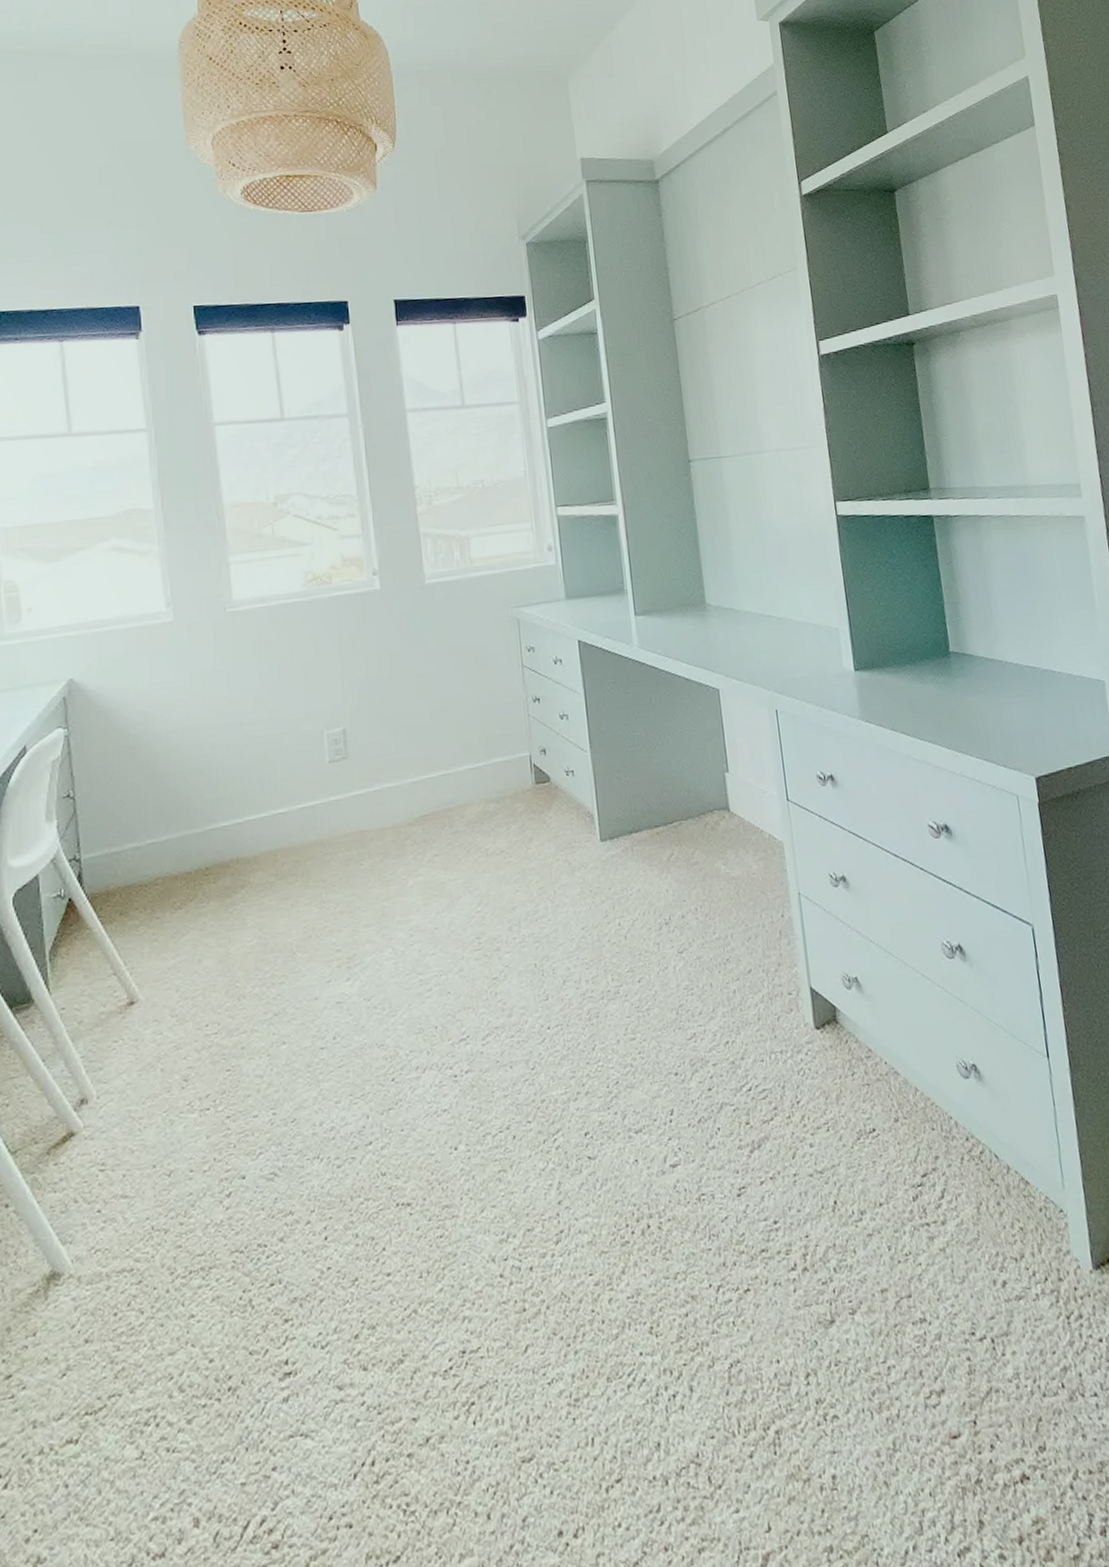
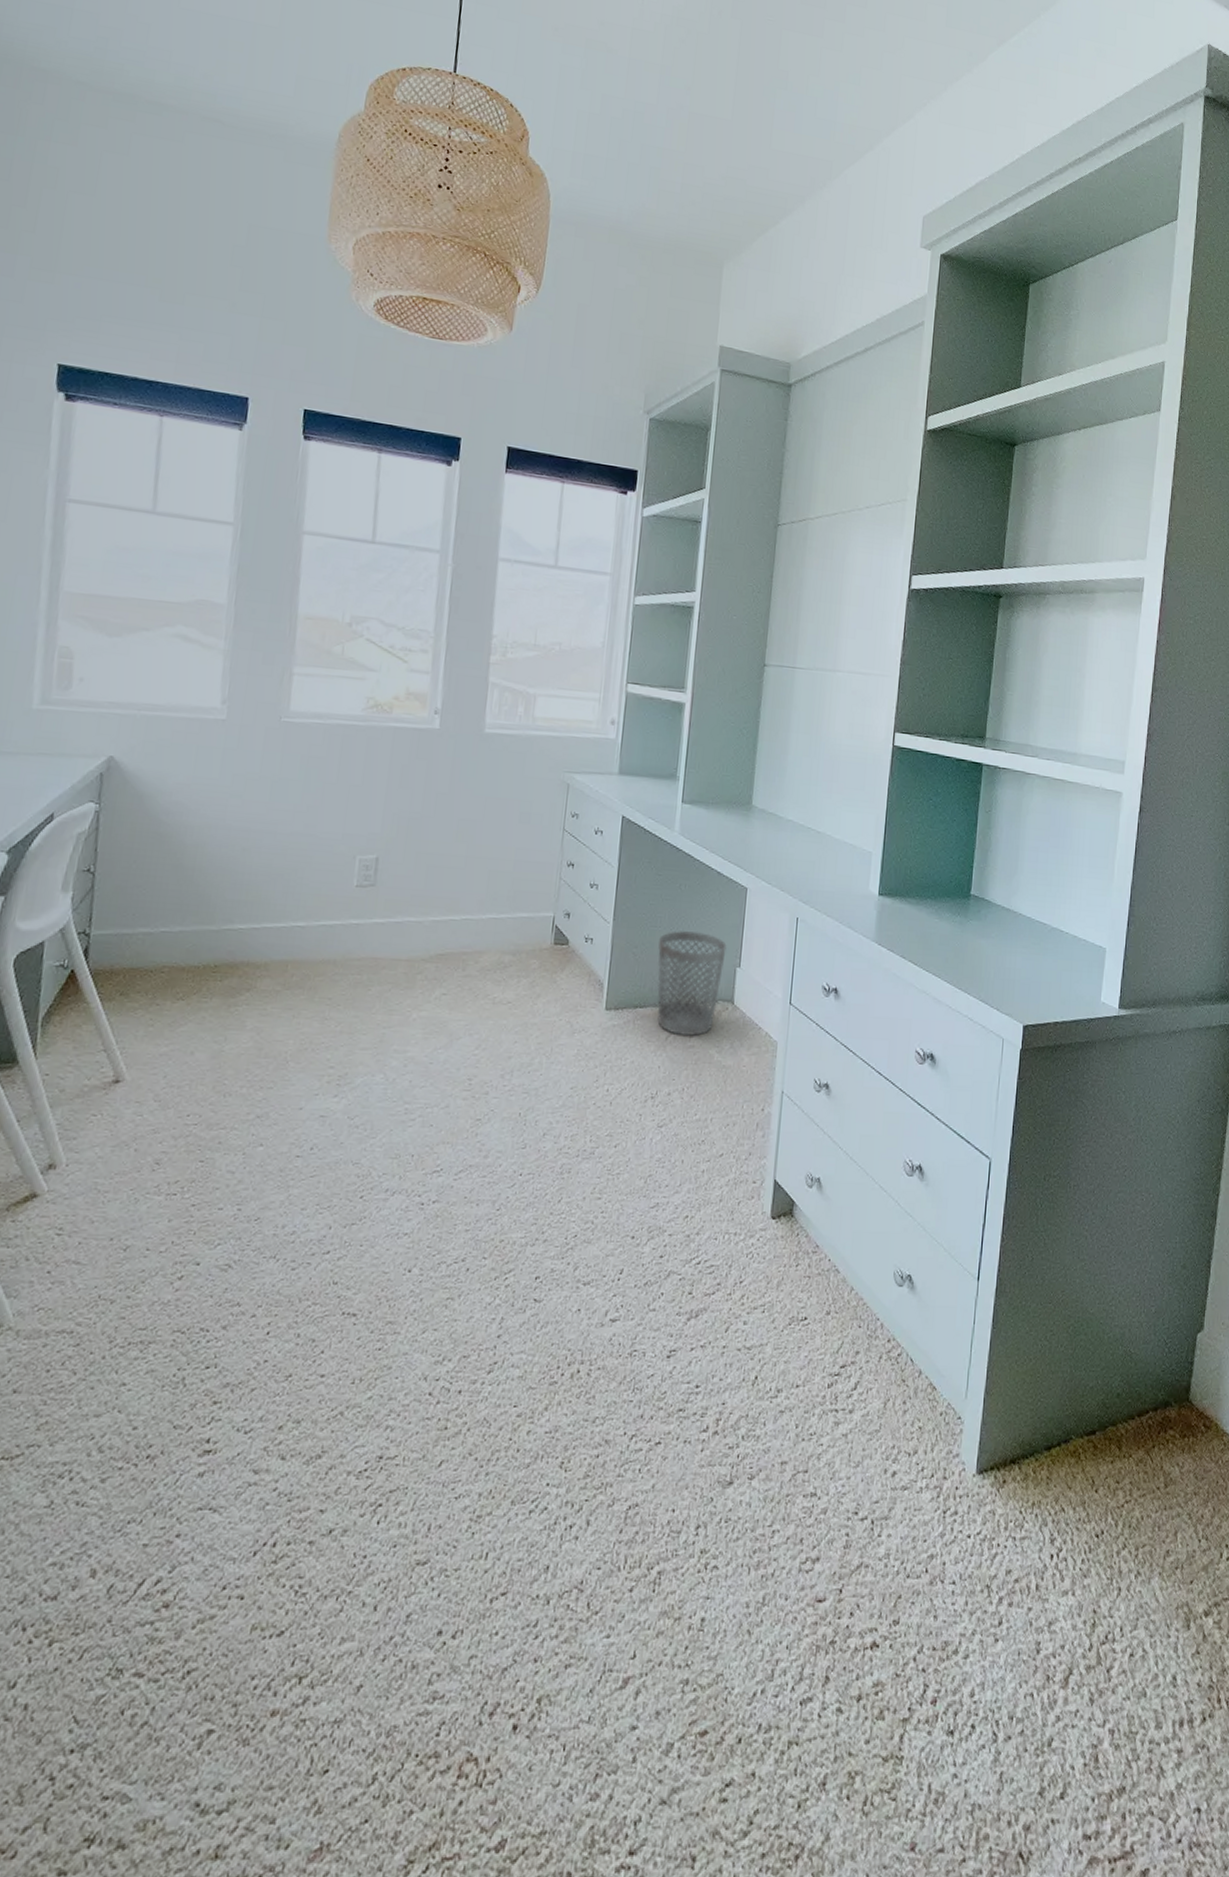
wastebasket: none [640,743,713,854] -> present [657,931,727,1037]

